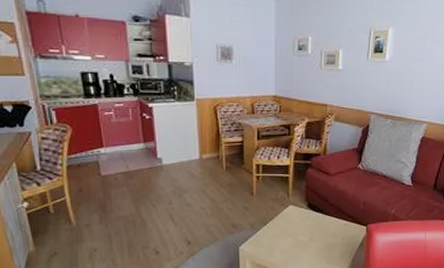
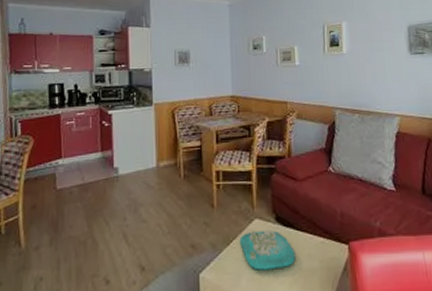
decorative tray: none [275,214,322,245] -> present [239,230,296,270]

